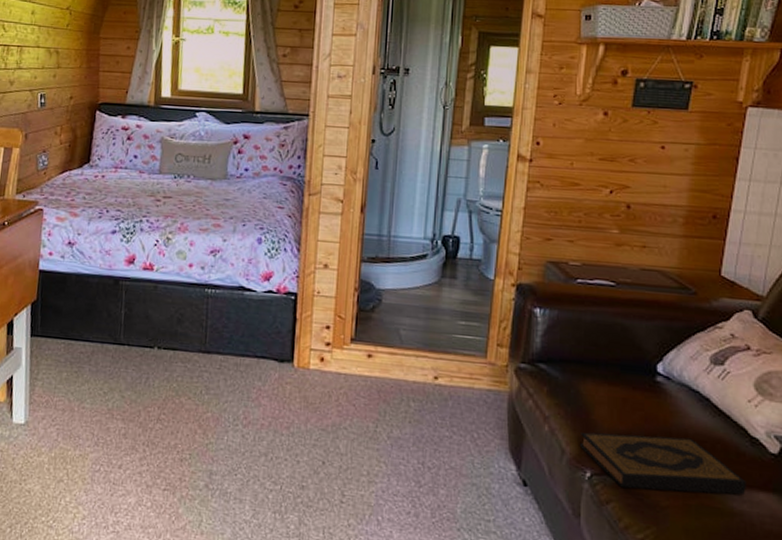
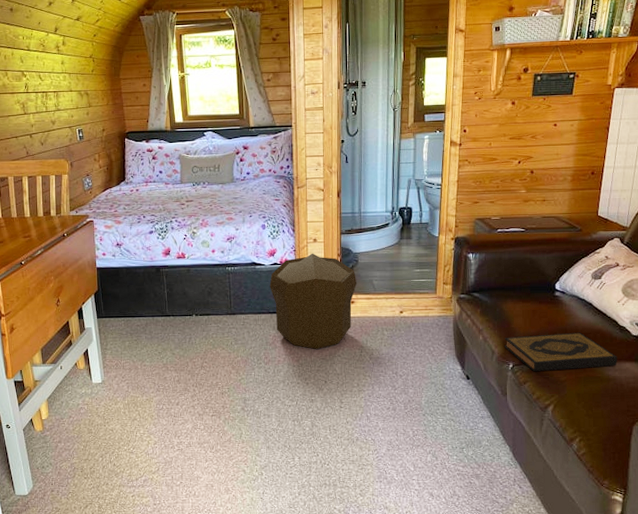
pouf: none [259,282,378,416] -> present [269,253,357,350]

